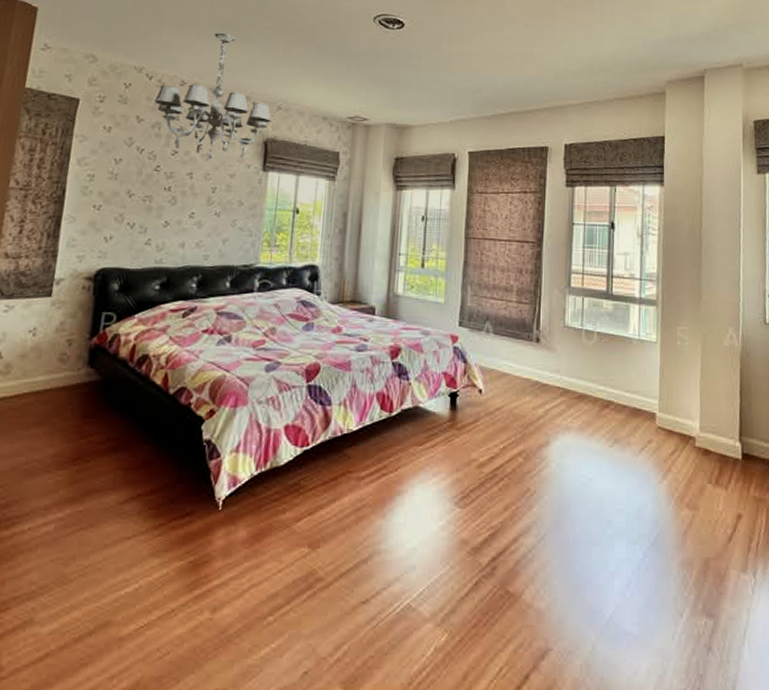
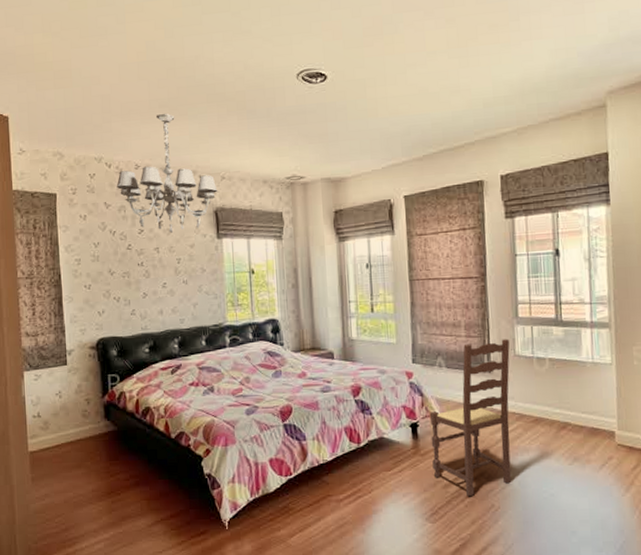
dining chair: none [469,308,561,479] -> present [430,339,512,497]

